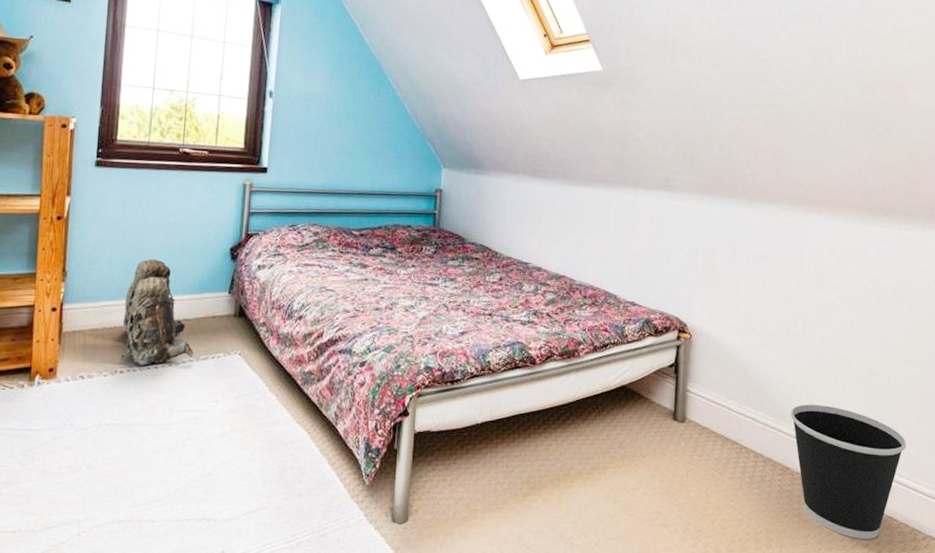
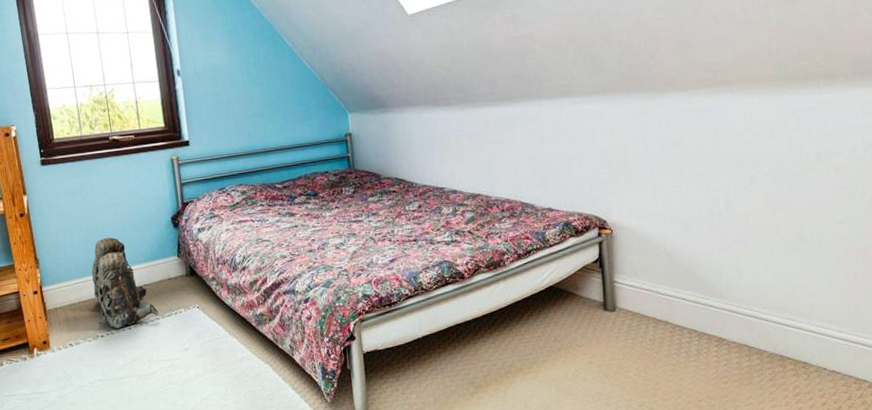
wastebasket: present [790,404,907,539] -> none [721,276,845,395]

